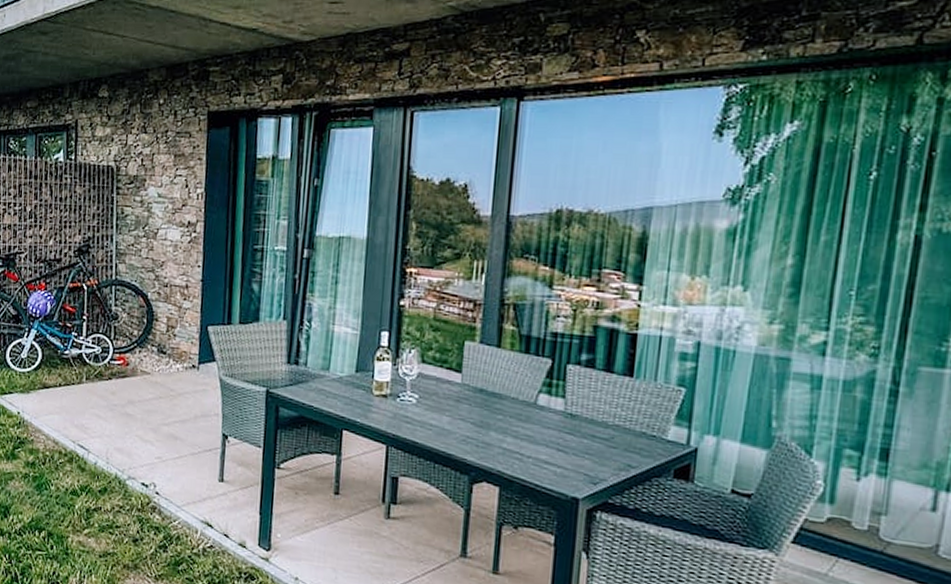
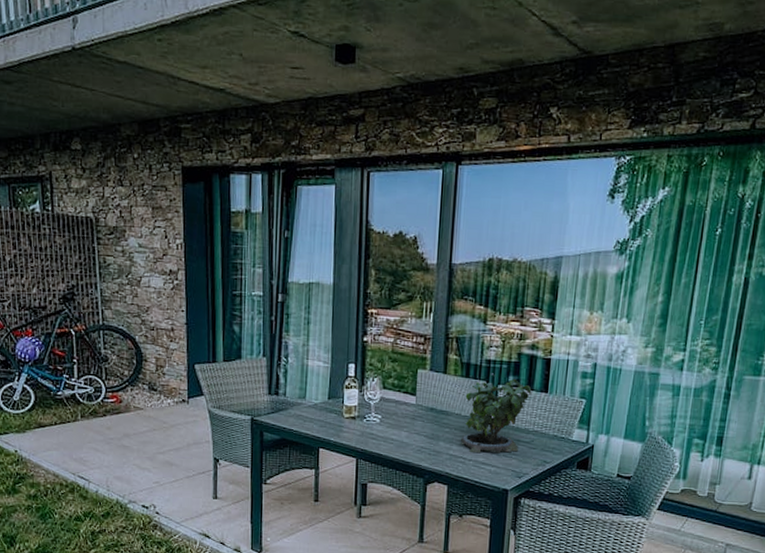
potted plant: none [517,349,612,451] -> present [461,373,532,454]

